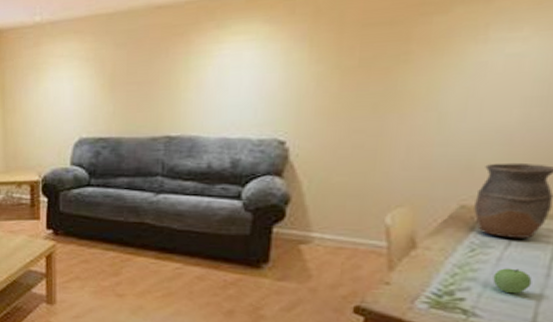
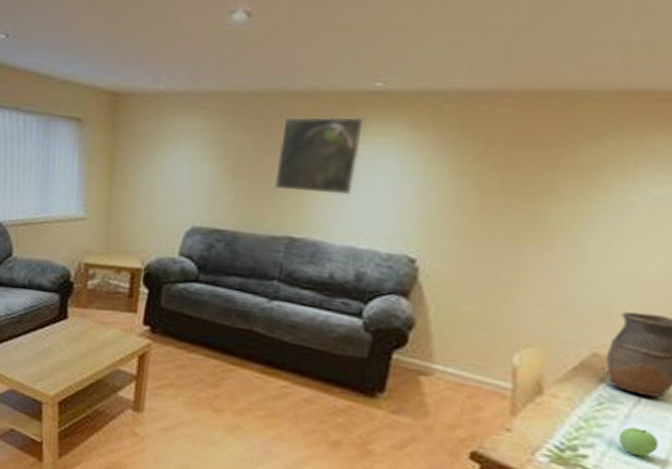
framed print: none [149,19,224,95] -> present [275,116,365,195]

